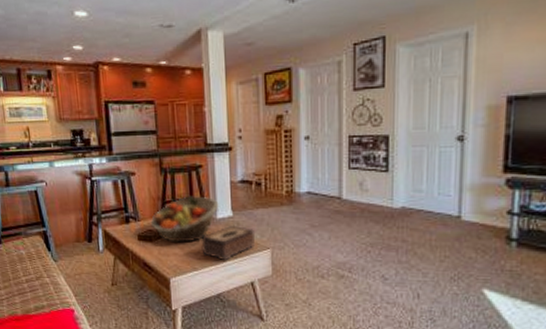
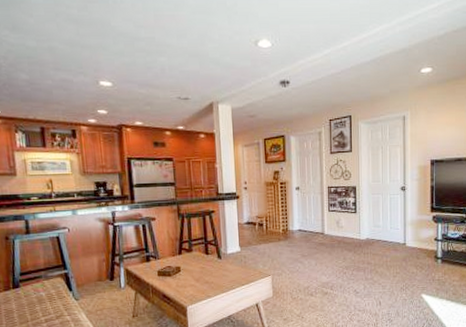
fruit basket: present [150,196,219,243] -> none [169,236,229,276]
tissue box: present [201,225,255,260] -> none [214,258,259,287]

